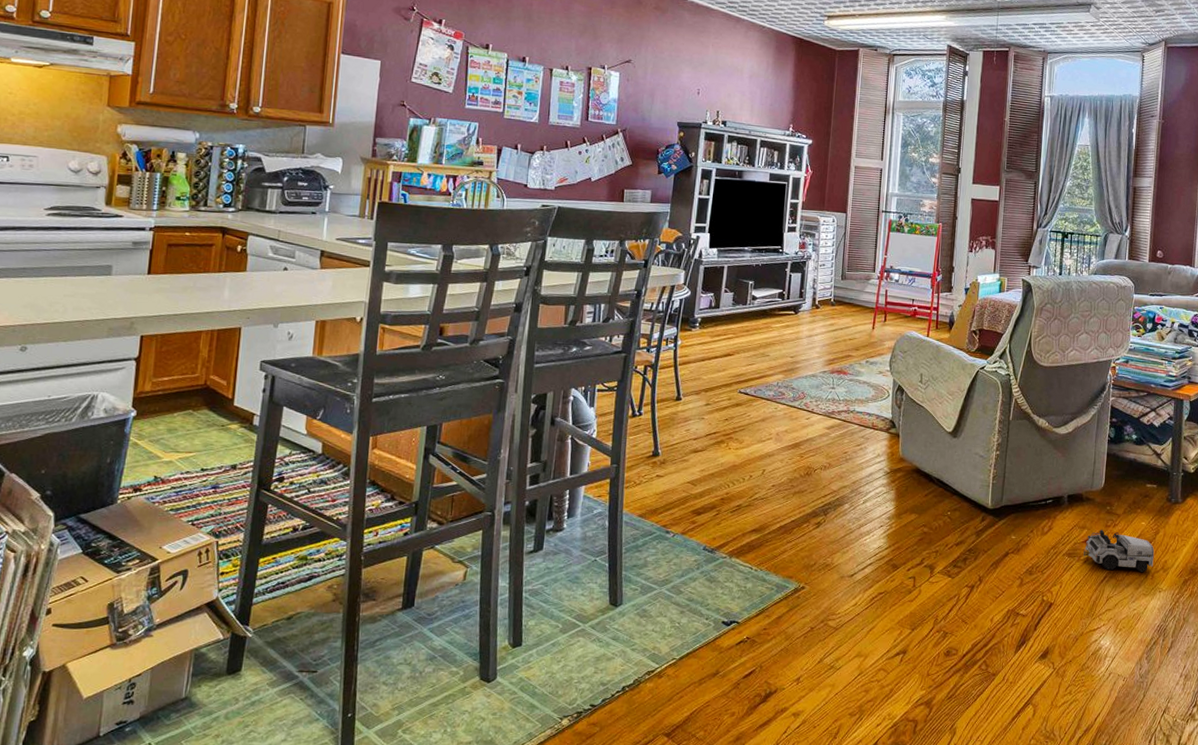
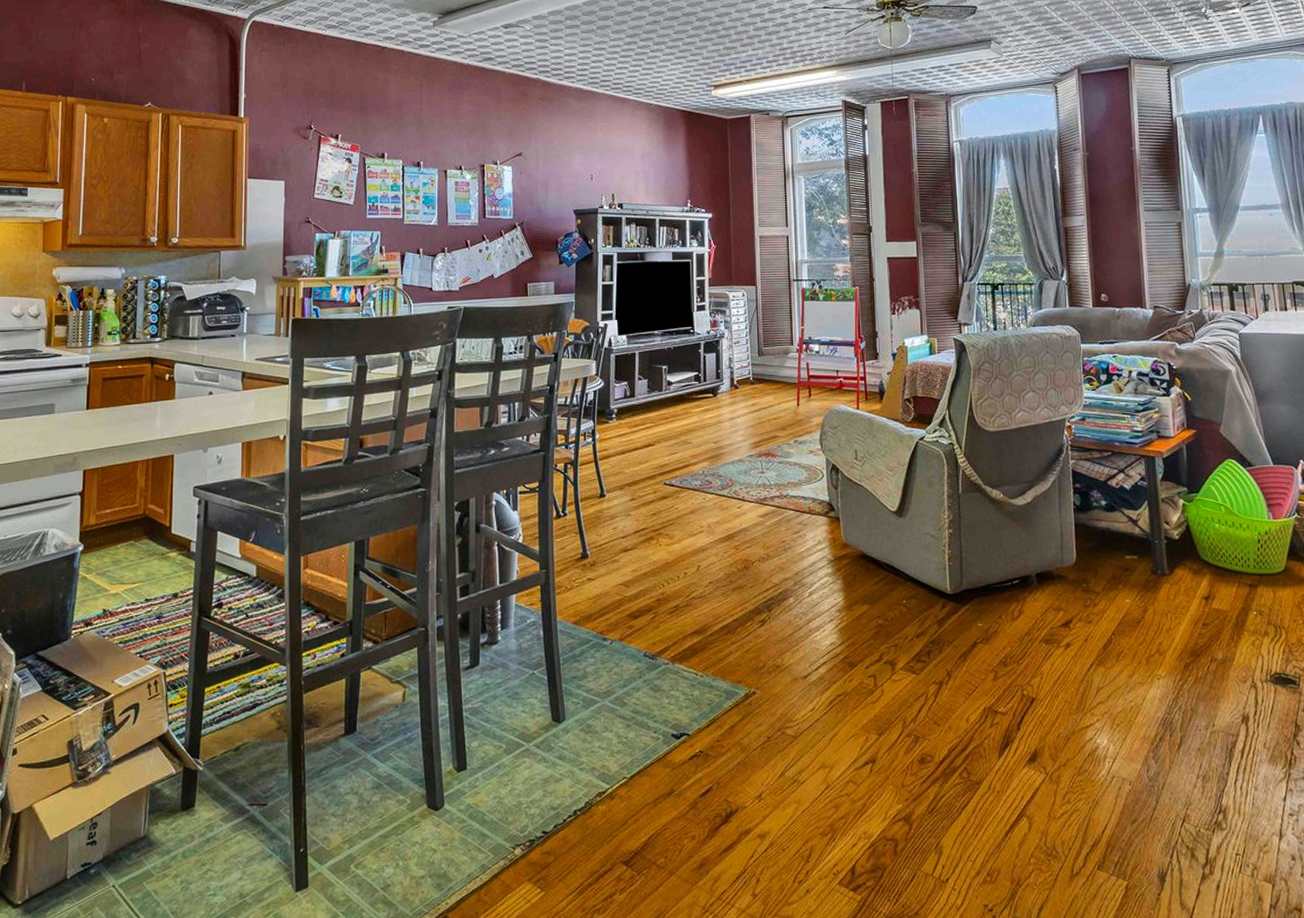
toy truck: present [1083,530,1155,573] -> none [1062,611,1147,658]

